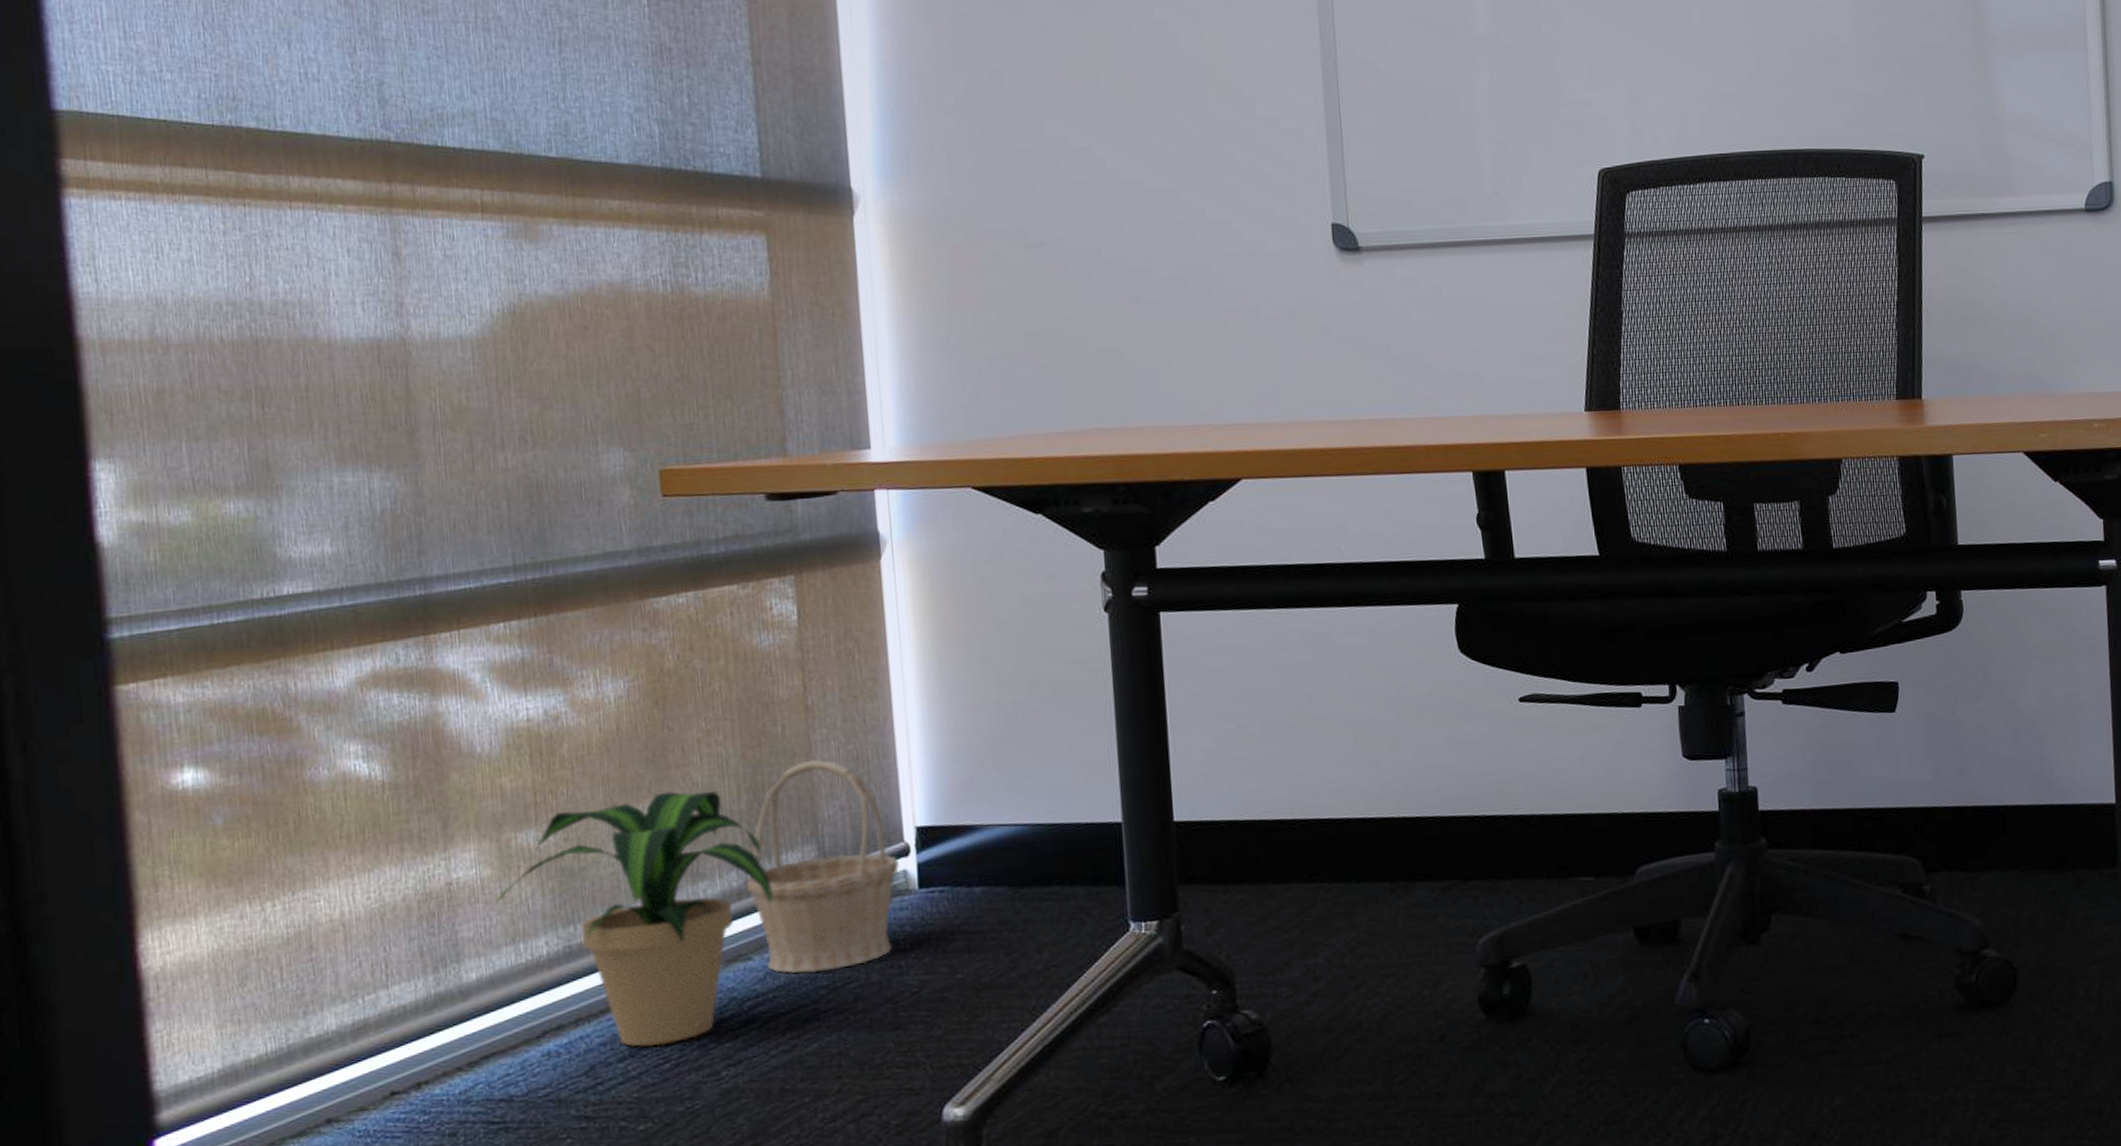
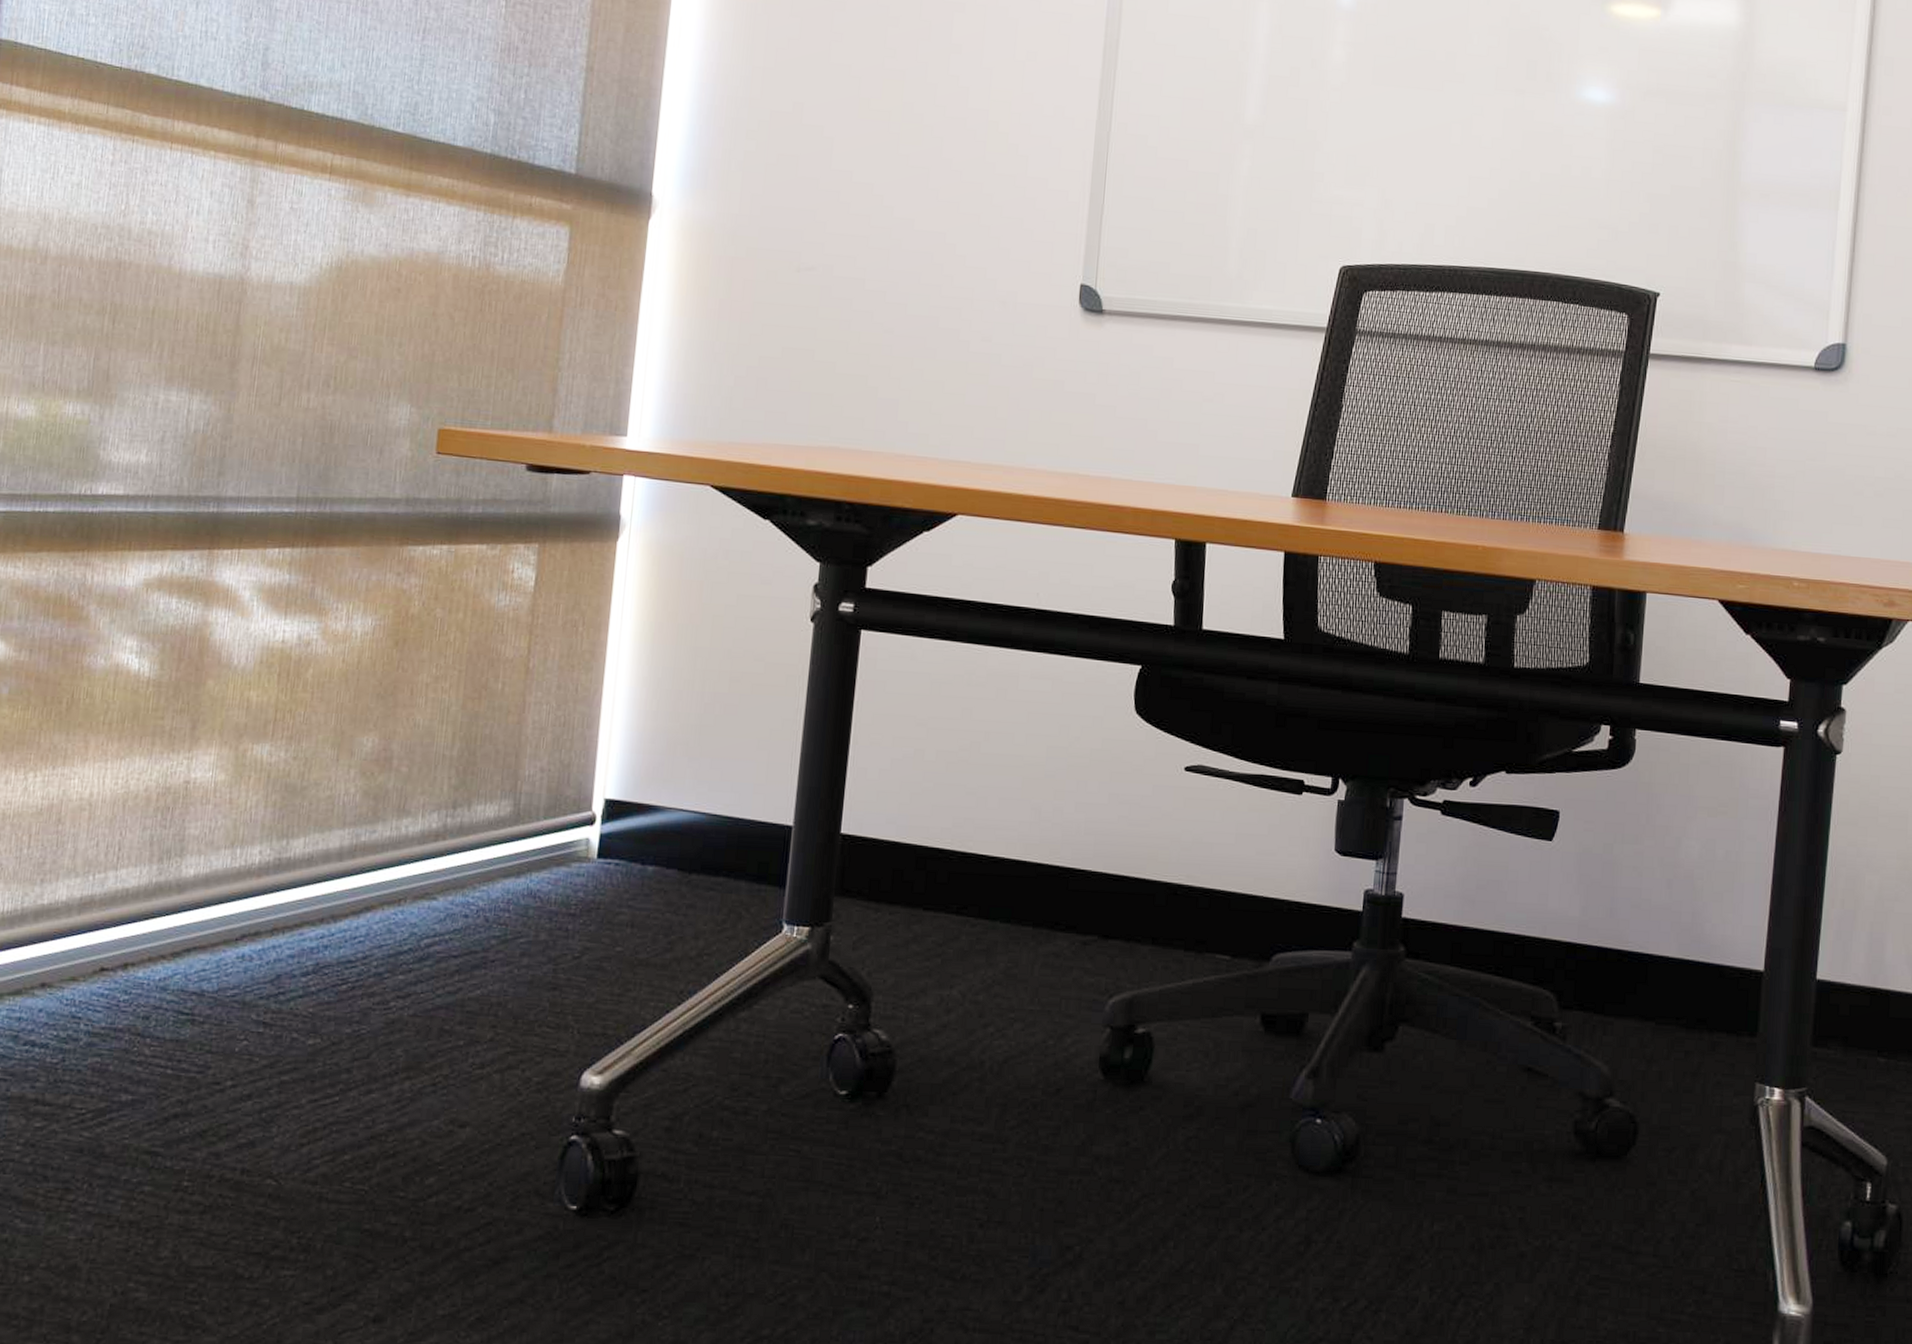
potted plant: present [495,791,773,1047] -> none [223,728,467,967]
basket: present [745,759,900,973] -> none [443,719,585,922]

